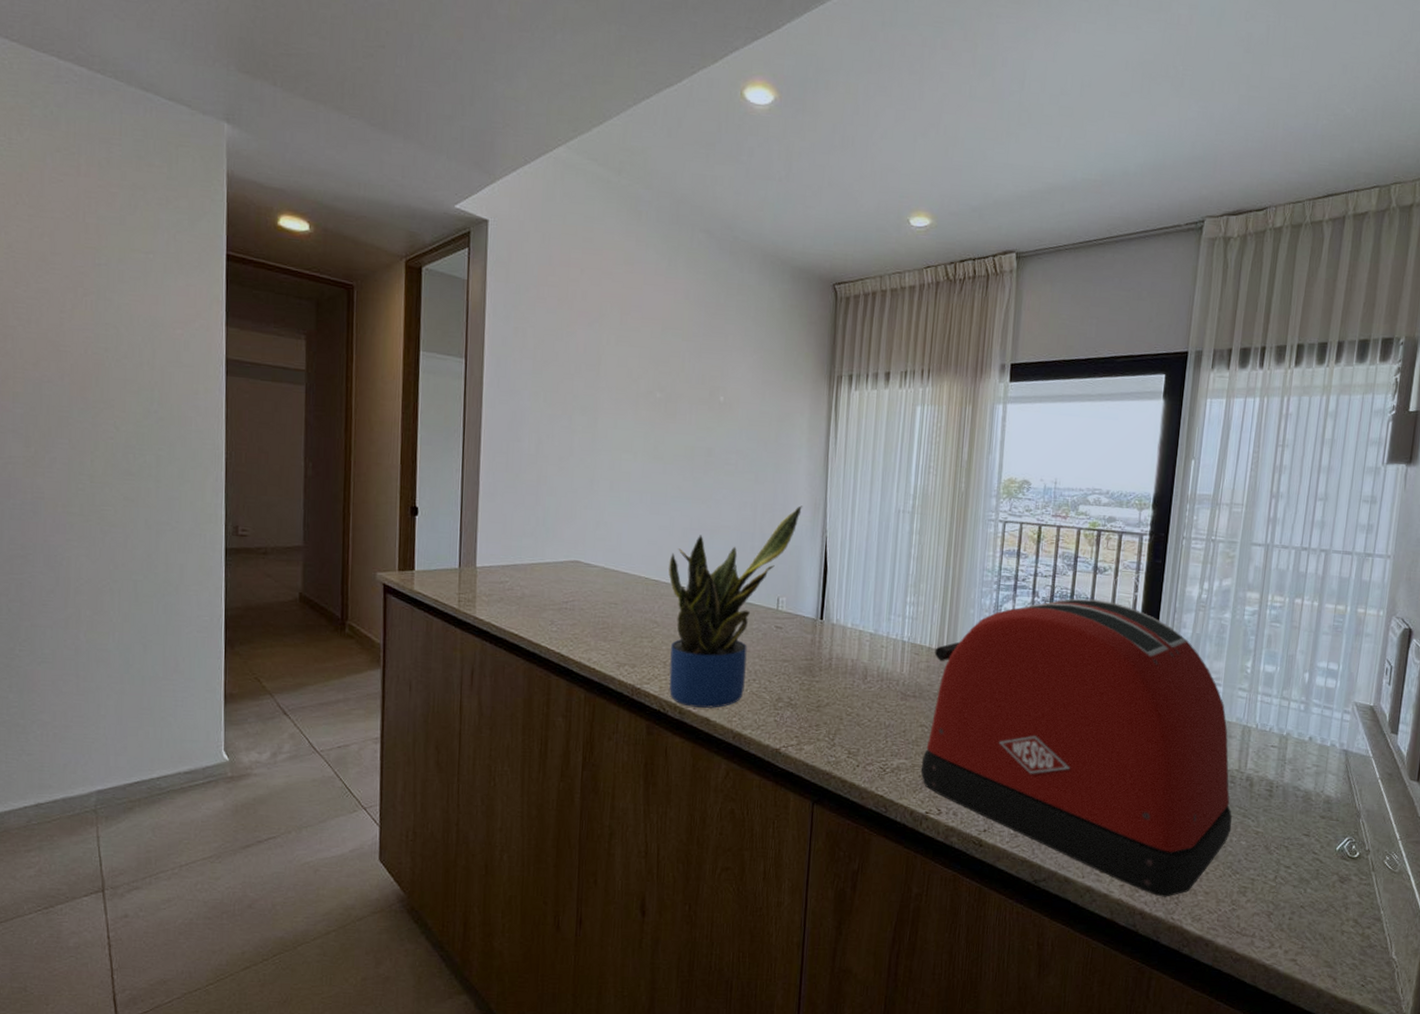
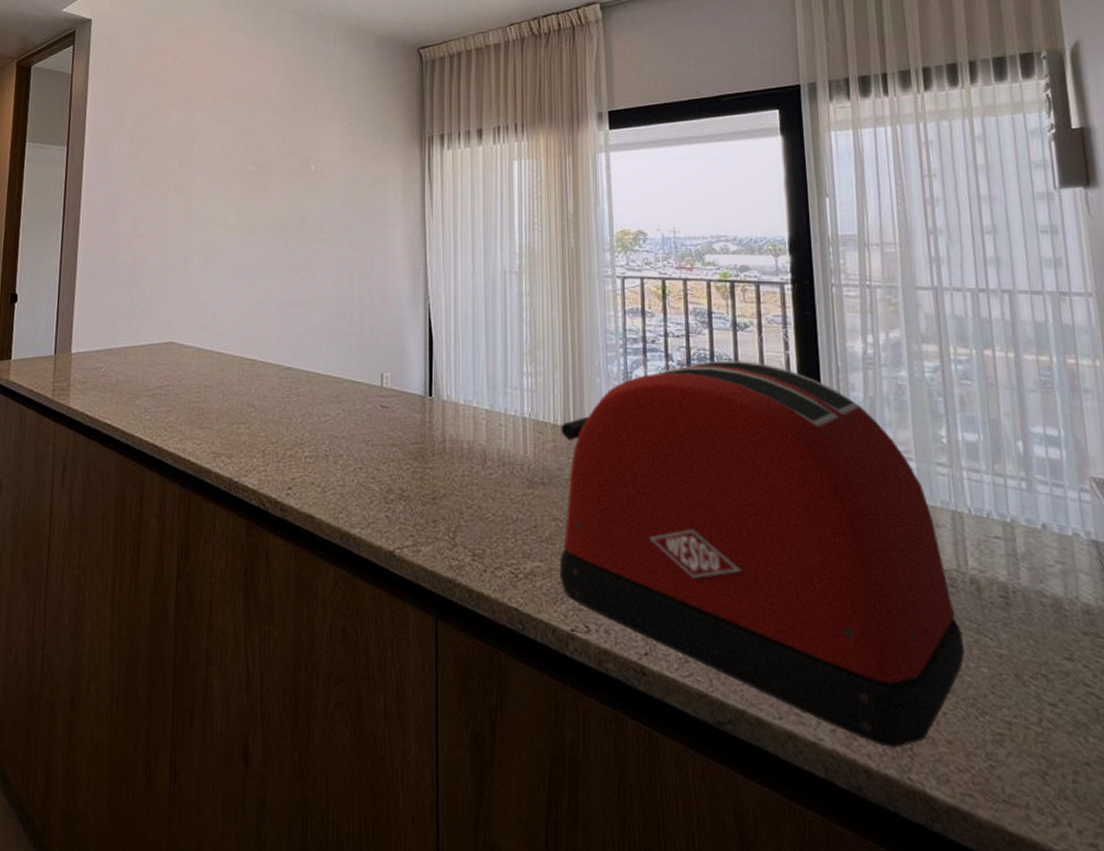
potted plant: present [668,505,803,708] -> none [265,272,402,503]

